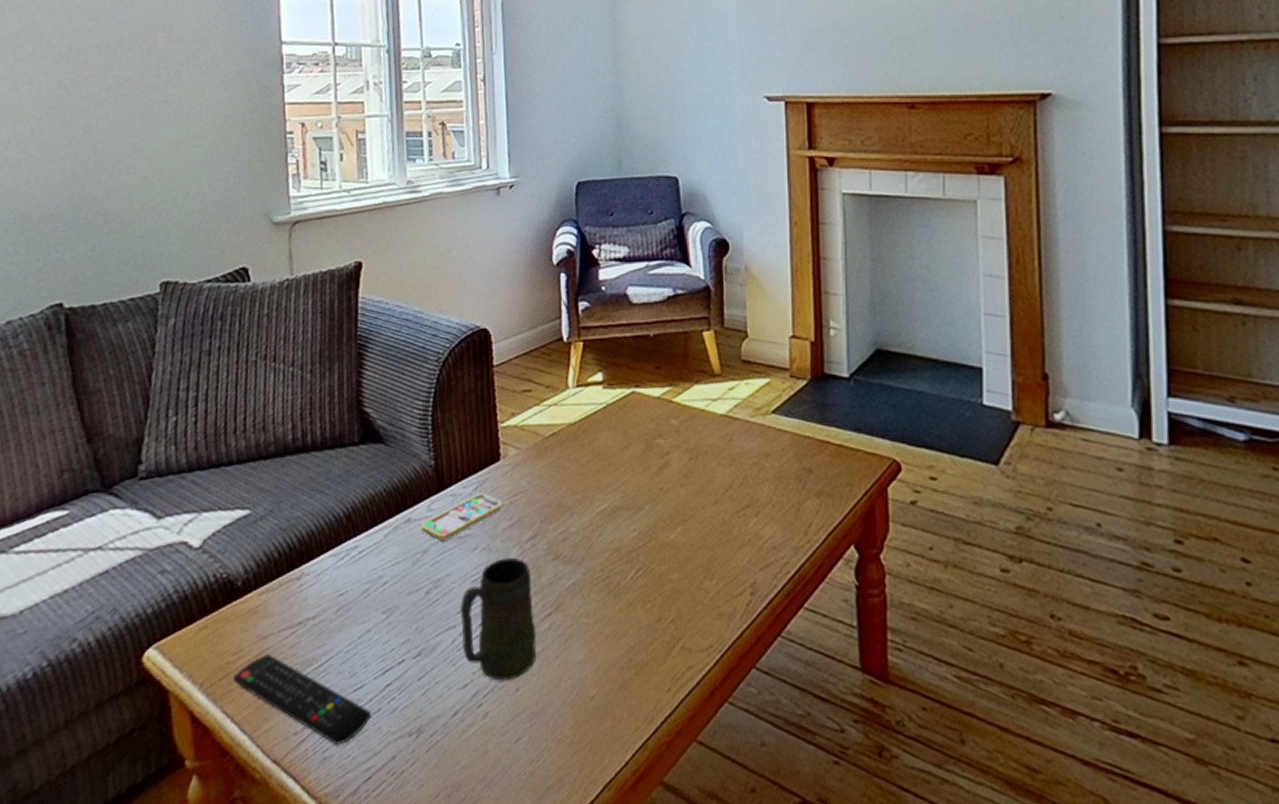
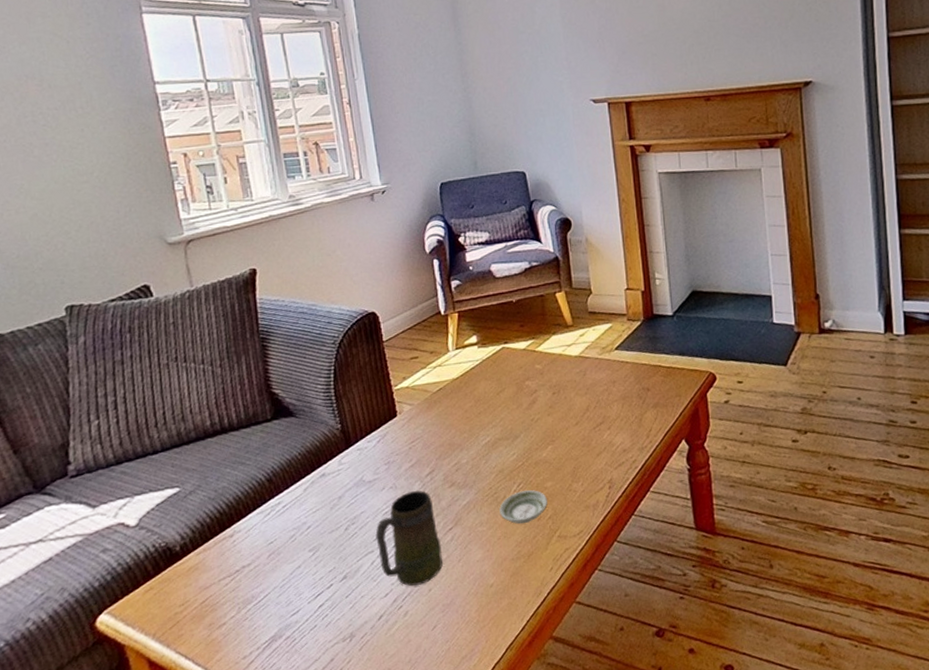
remote control: present [233,654,371,745] -> none [183,600,309,660]
smartphone: present [421,492,502,540] -> none [335,444,402,486]
saucer: none [611,579,671,624] -> present [499,490,547,524]

